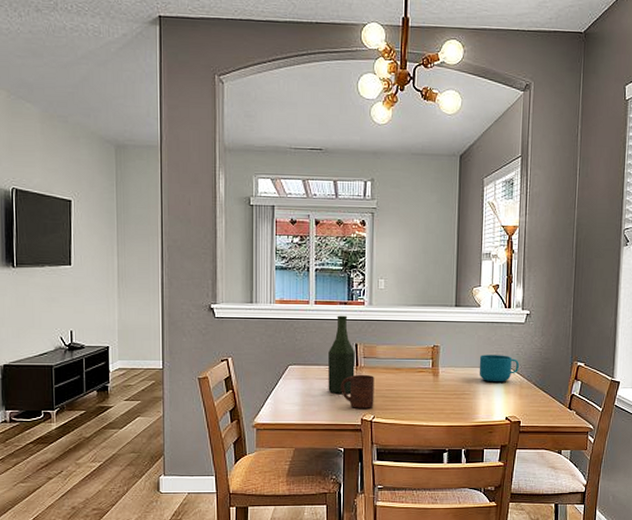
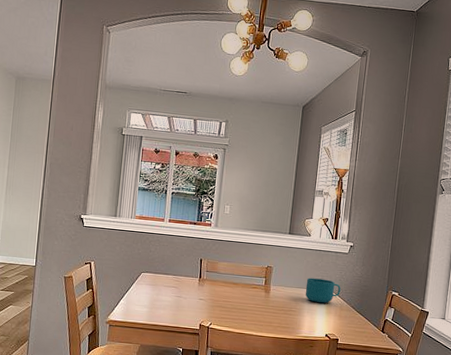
bottle: present [328,315,355,394] -> none [173,233,200,301]
cup: present [341,374,374,408] -> none [184,285,214,316]

